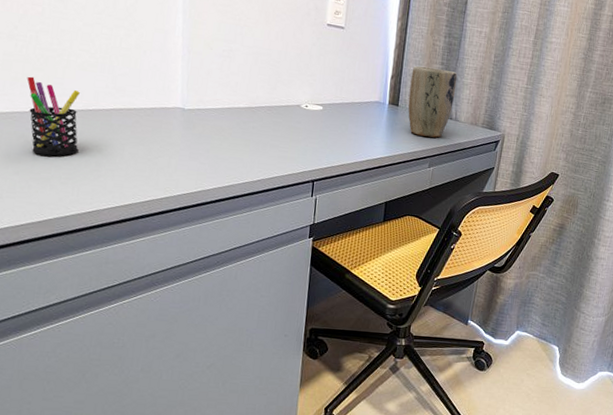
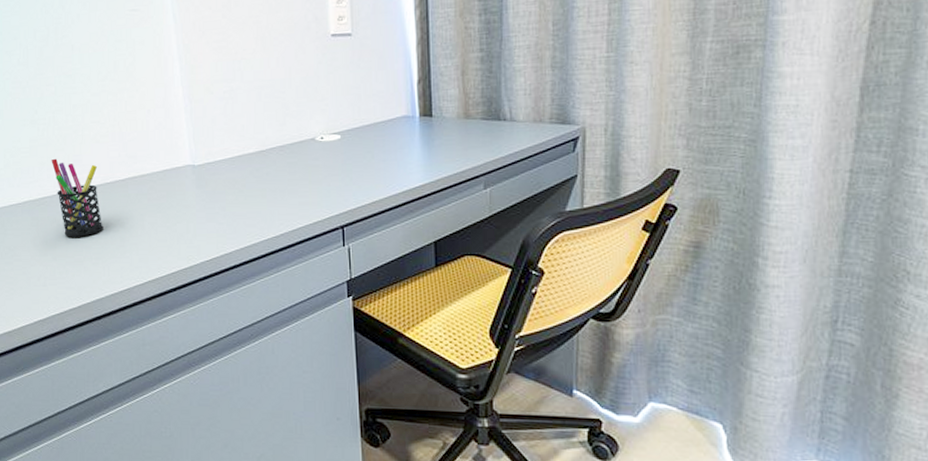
plant pot: present [408,66,458,138] -> none [443,57,506,150]

